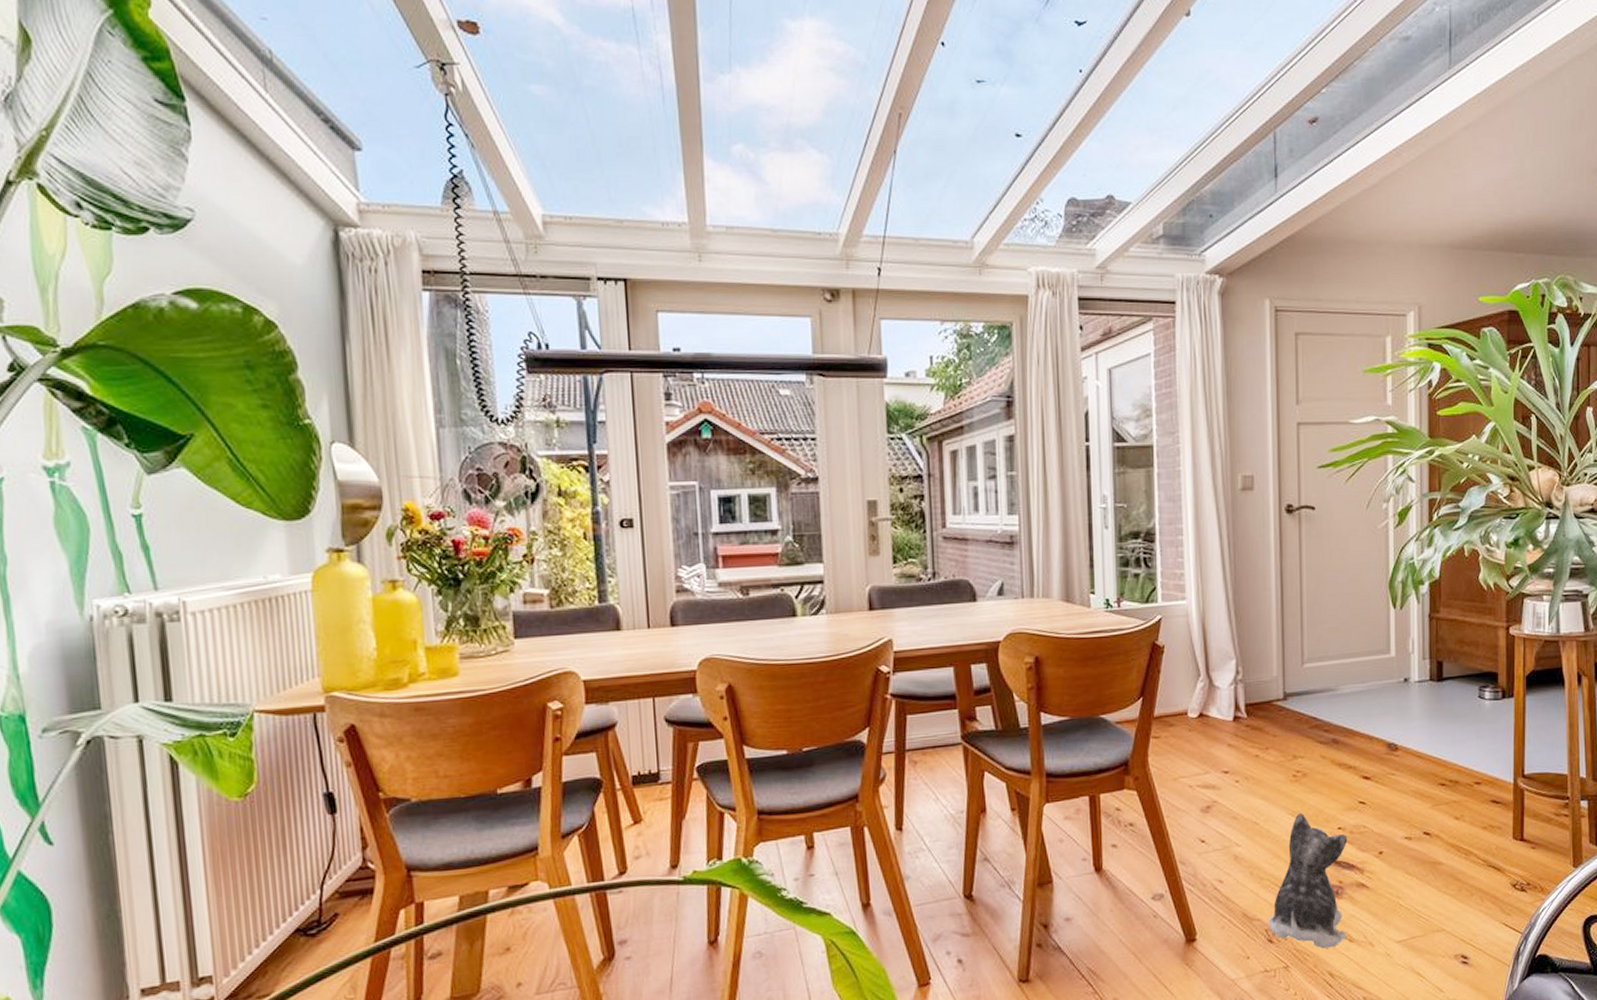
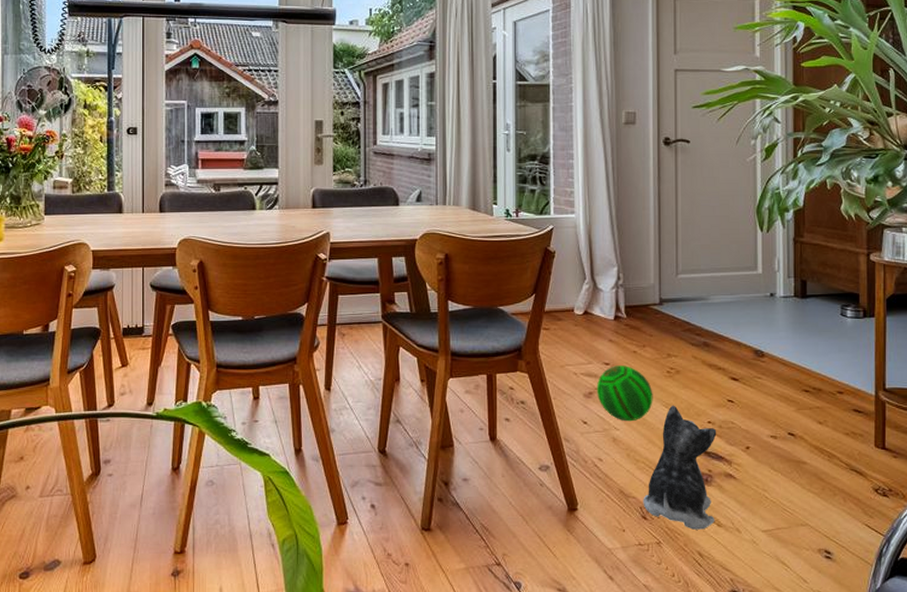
ball: none [1214,772,1278,836] -> present [596,366,653,422]

